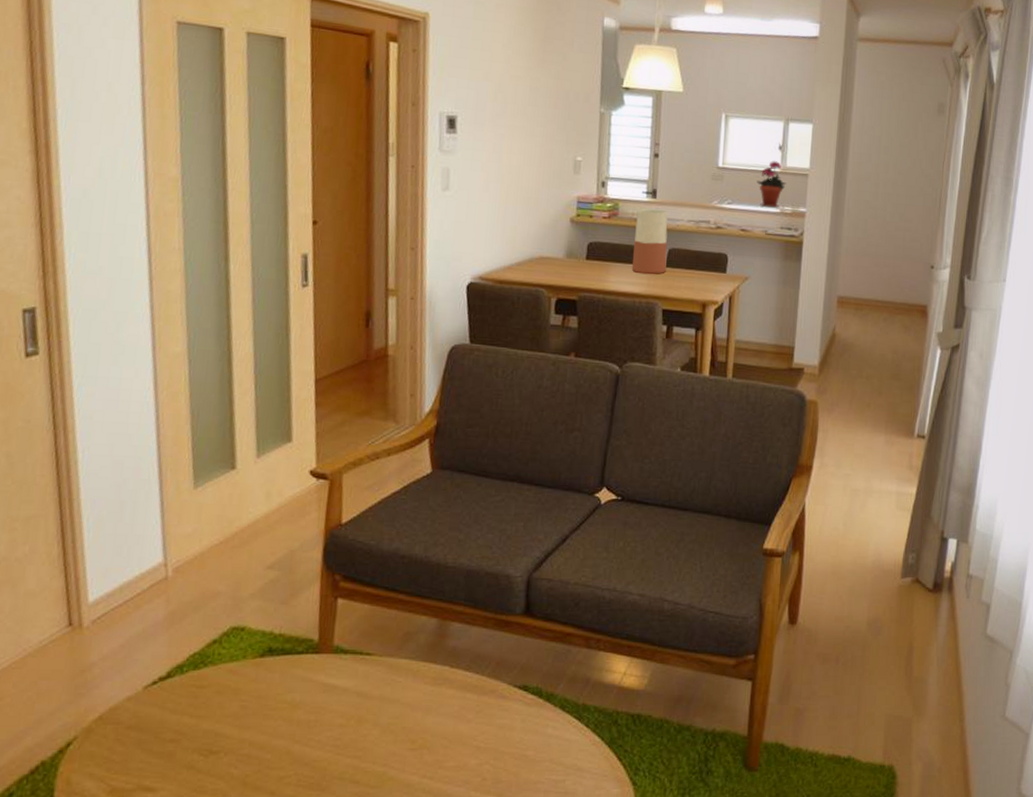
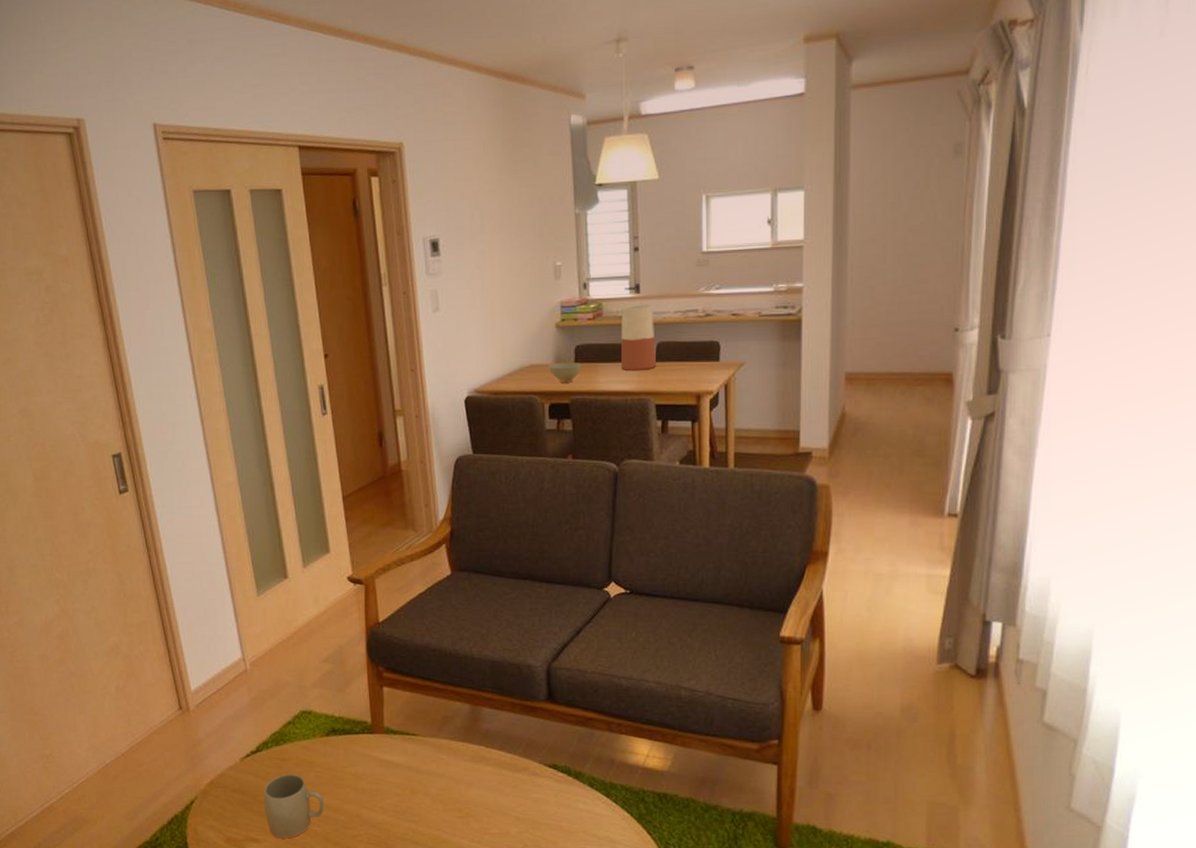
mug: none [167,704,248,785] -> present [263,774,325,839]
bowl: none [559,258,593,279] -> present [549,363,581,383]
potted plant: present [757,161,786,208] -> none [746,237,778,287]

